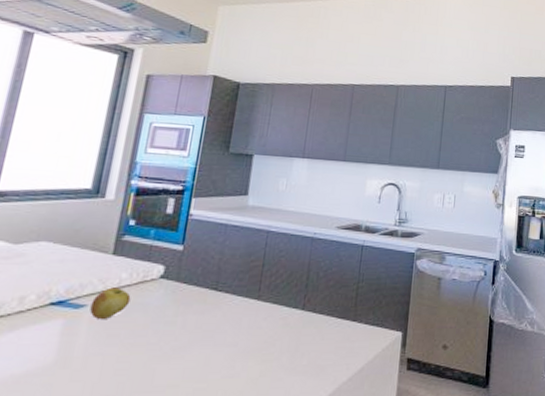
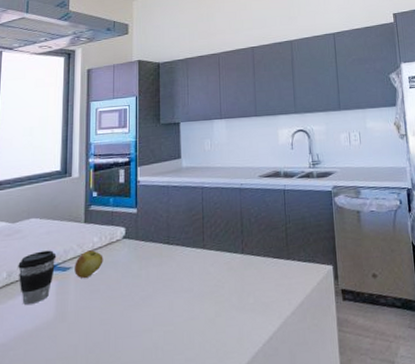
coffee cup: none [11,282,69,344] -> present [18,250,57,305]

